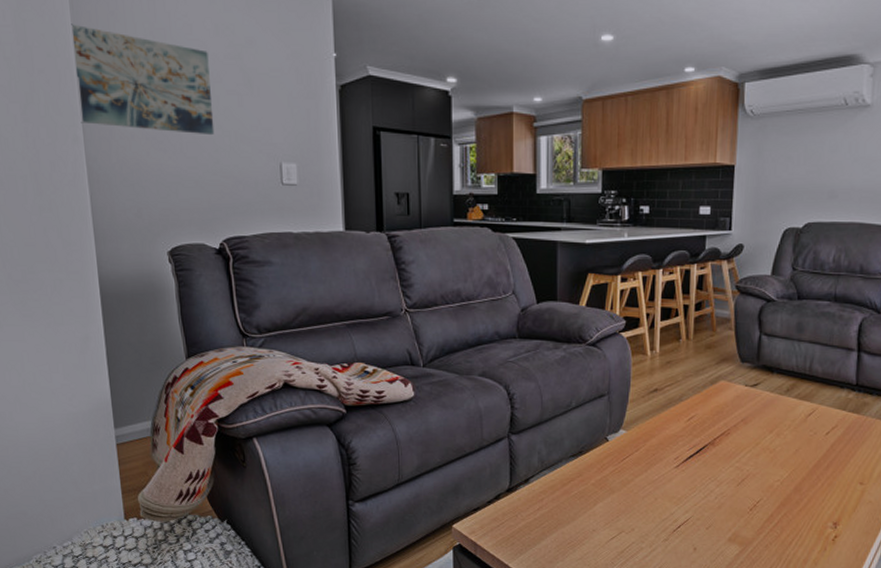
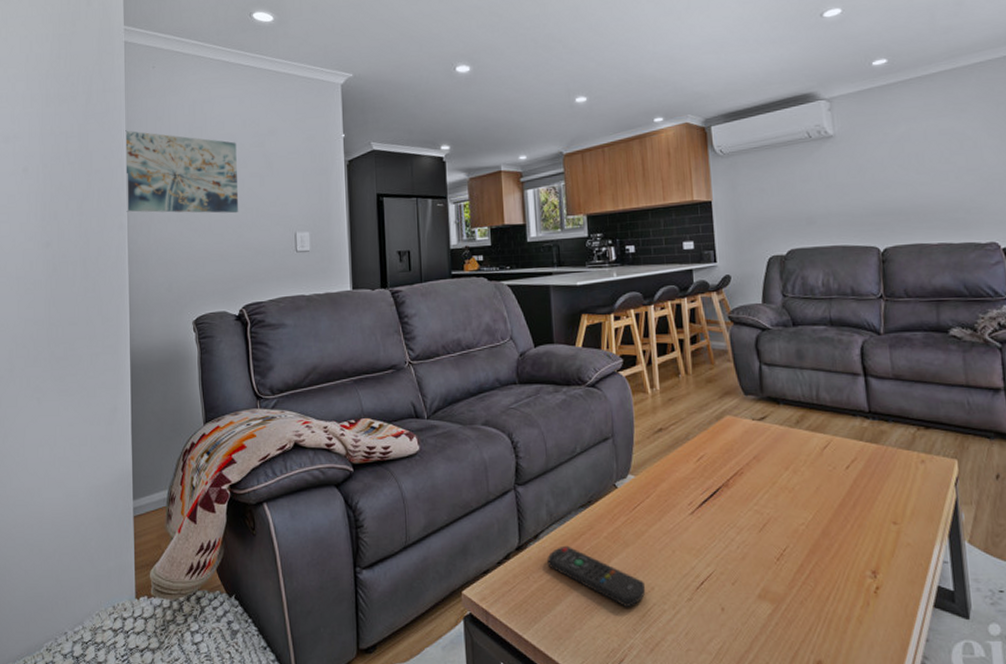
remote control: none [536,489,627,544] -> present [547,545,646,607]

